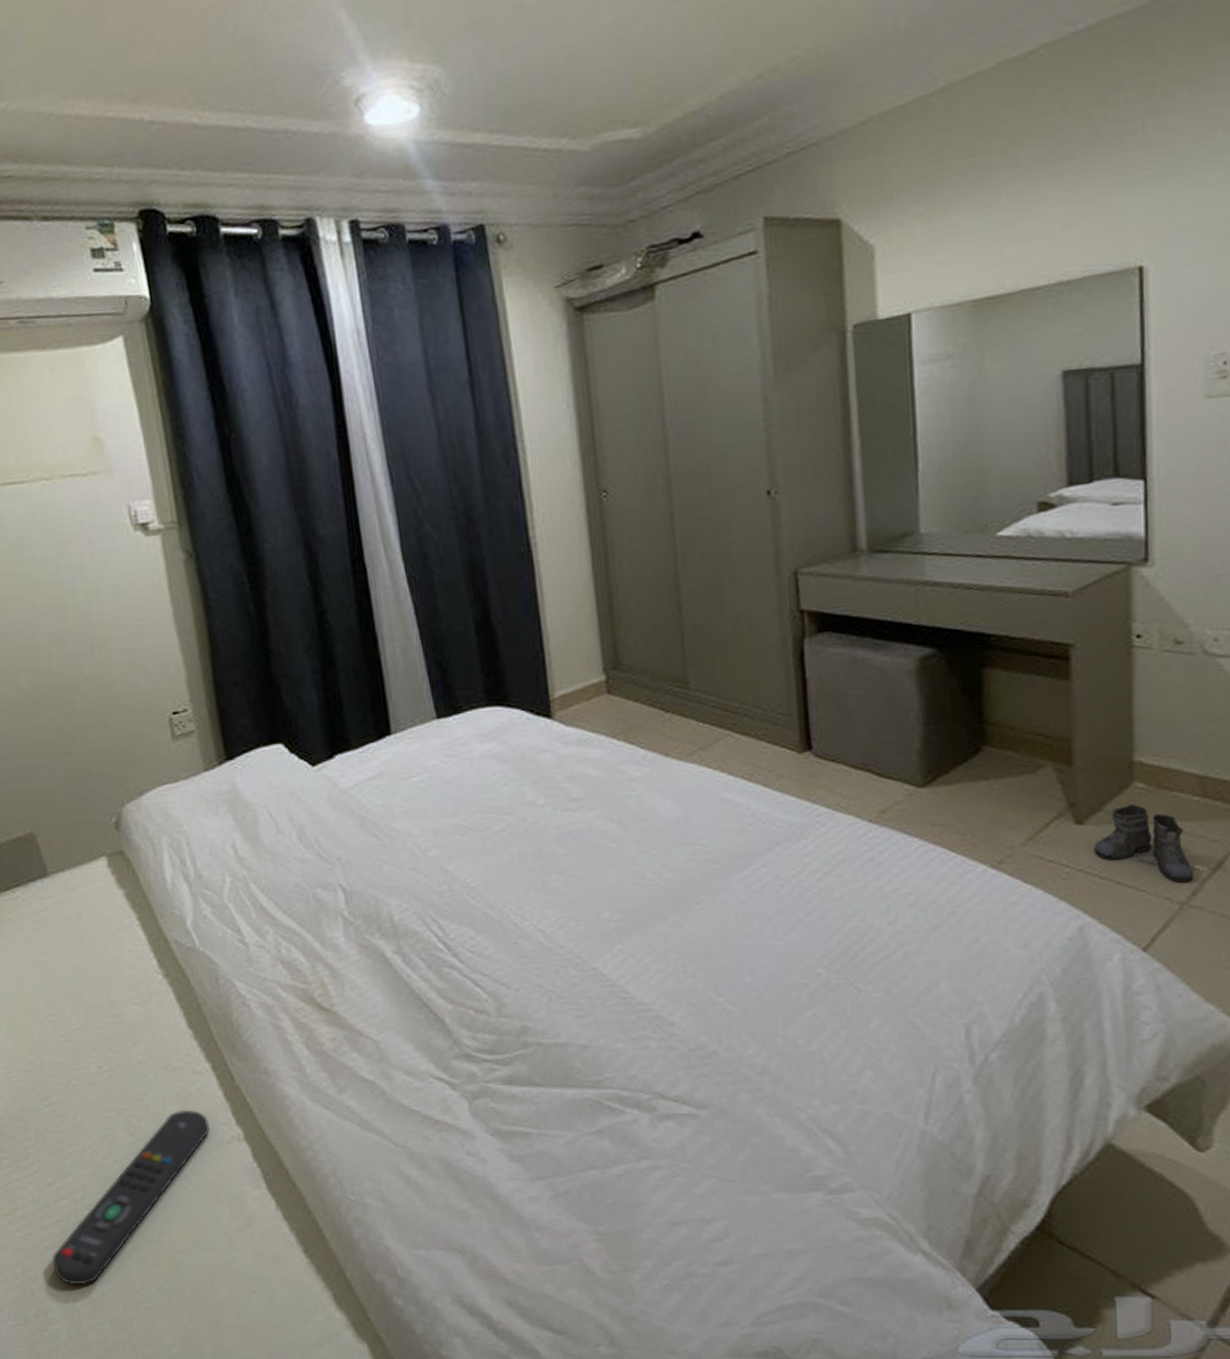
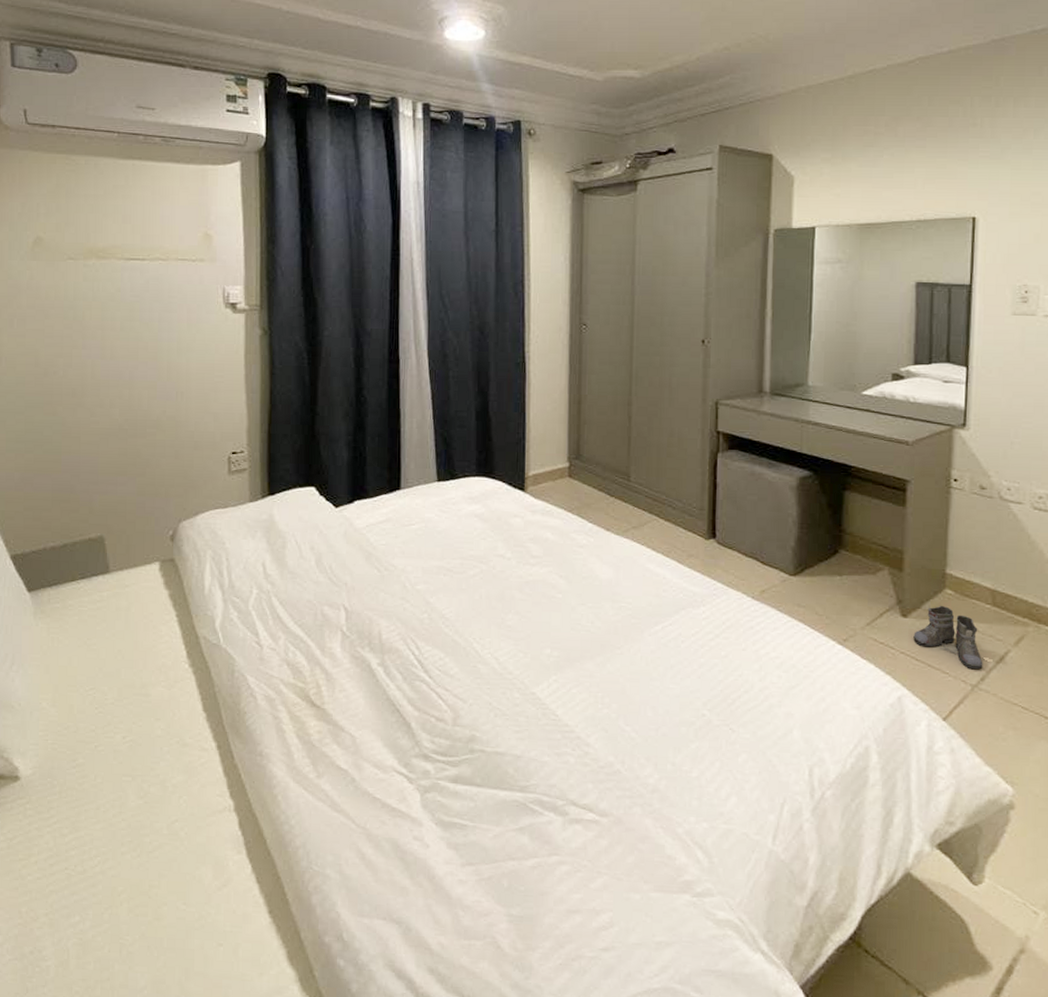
remote control: present [52,1109,210,1284] -> none [54,780,207,927]

